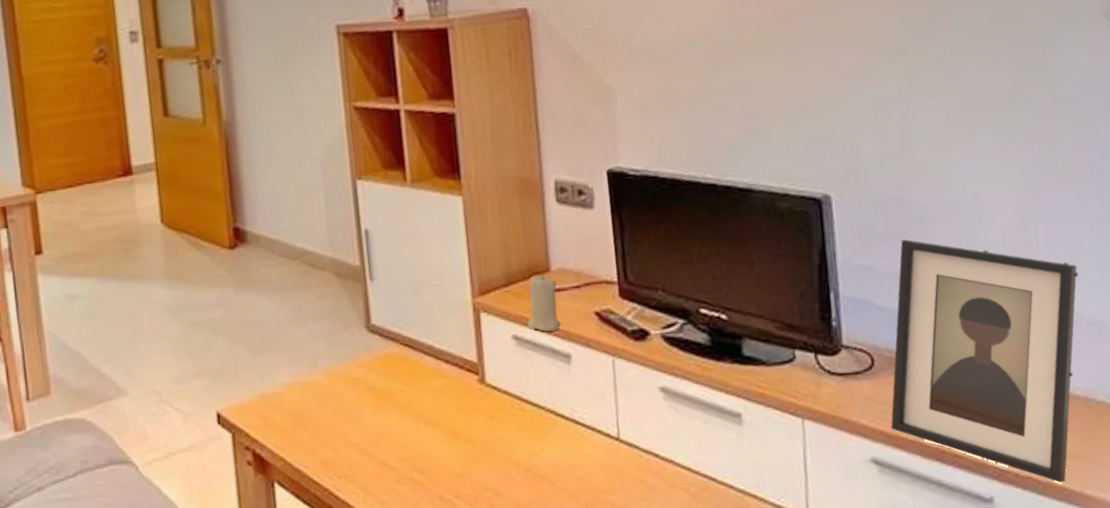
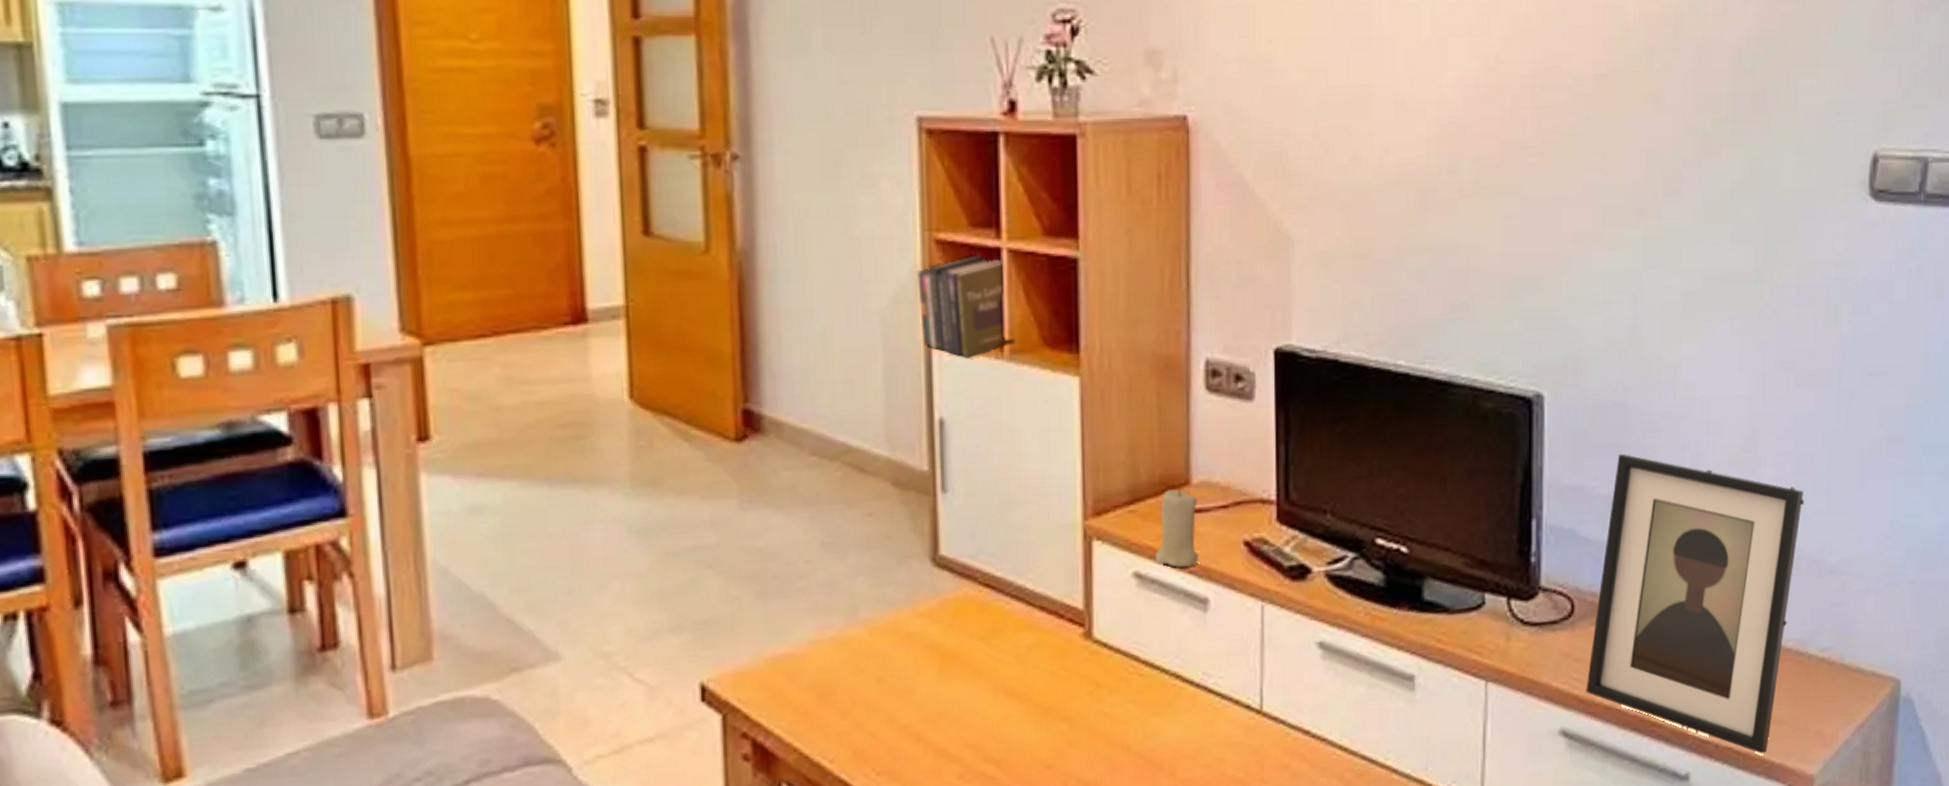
books: none [343,115,414,187] -> present [917,255,1015,359]

